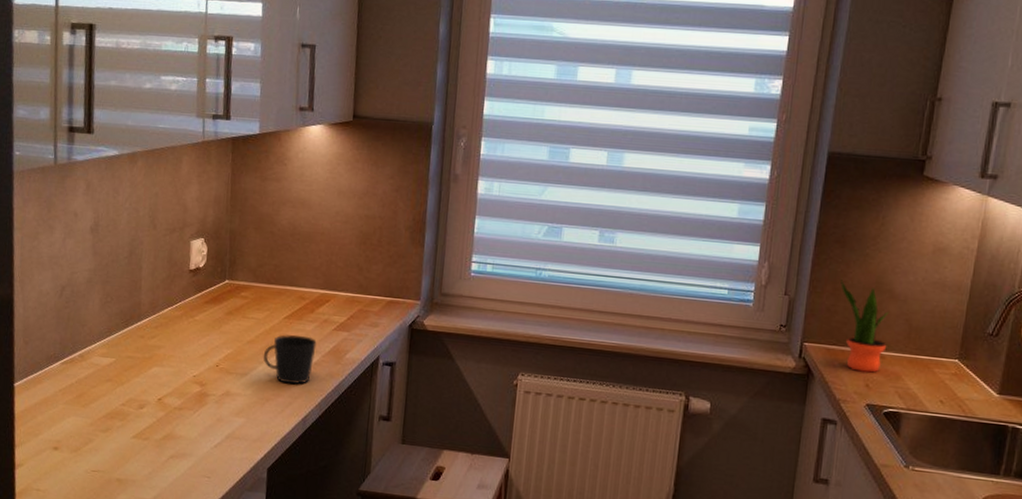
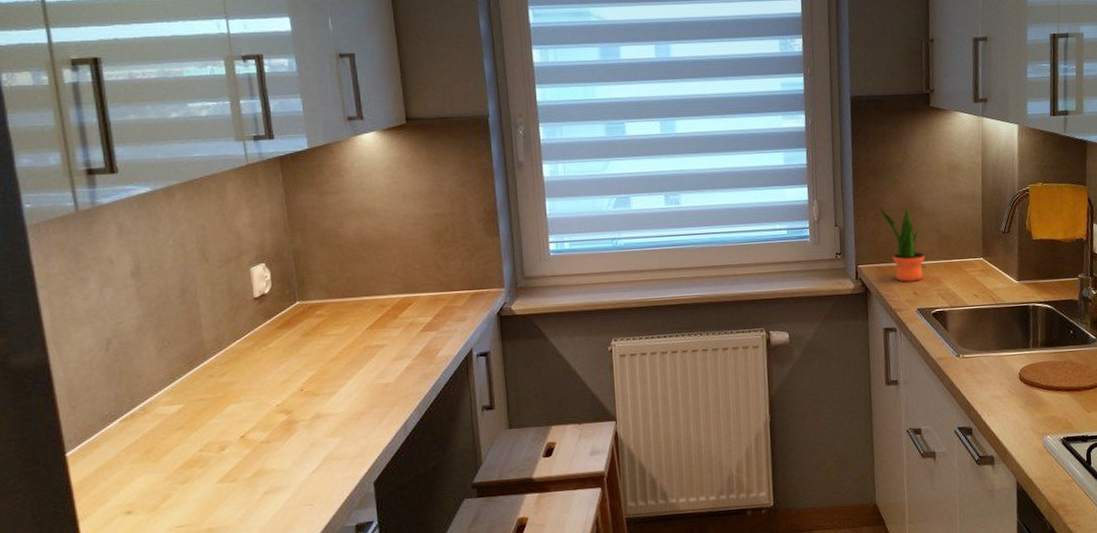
cup: present [263,335,317,384] -> none [350,342,406,394]

